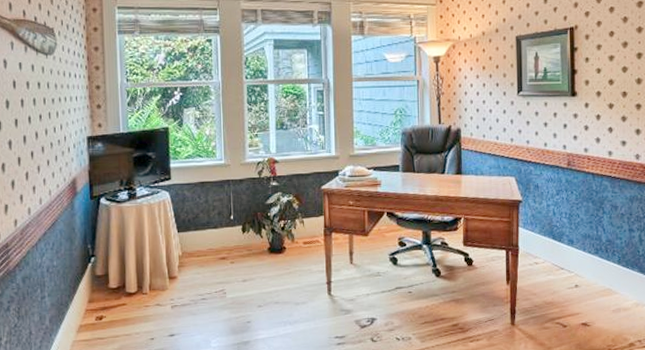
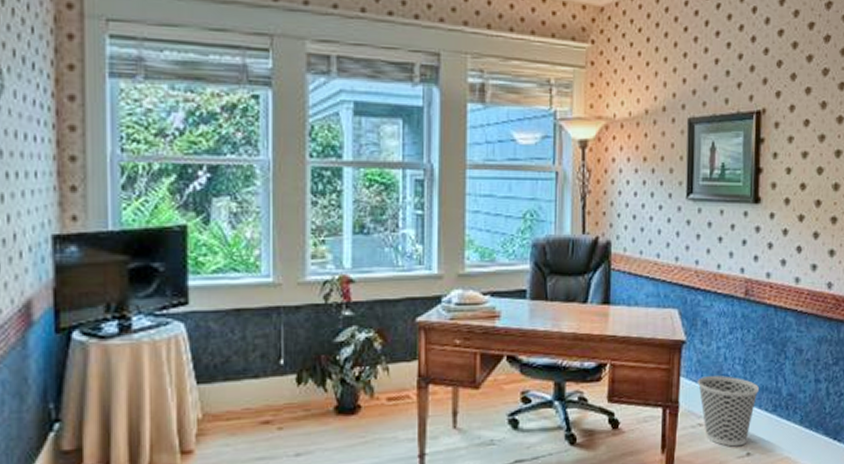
wastebasket: none [532,226,583,280] -> present [697,375,760,447]

